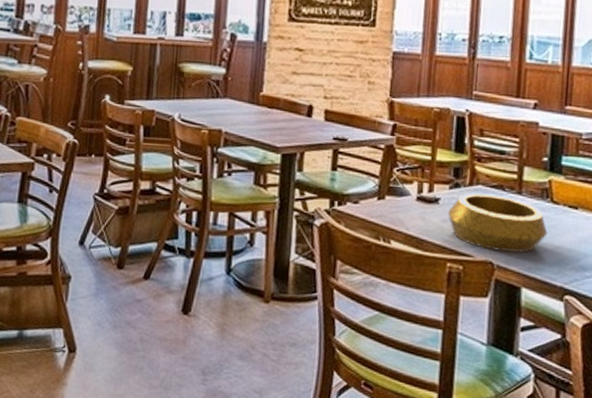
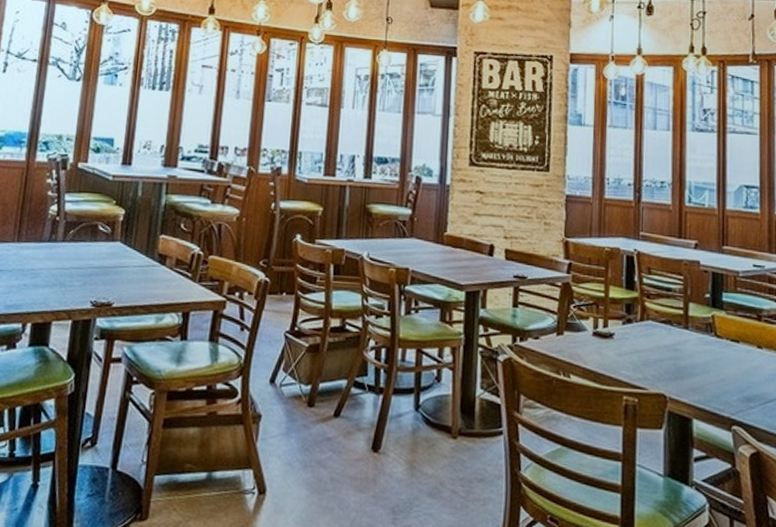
decorative bowl: present [448,192,548,253] -> none [622,327,714,385]

